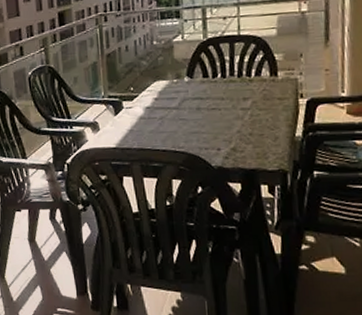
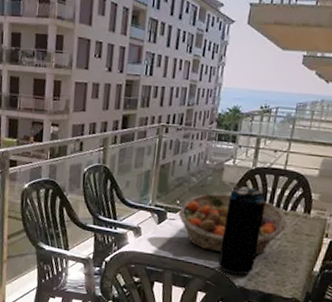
fruit basket: none [134,71,254,134] -> present [178,193,287,256]
beverage can: none [185,59,229,155] -> present [218,186,266,276]

